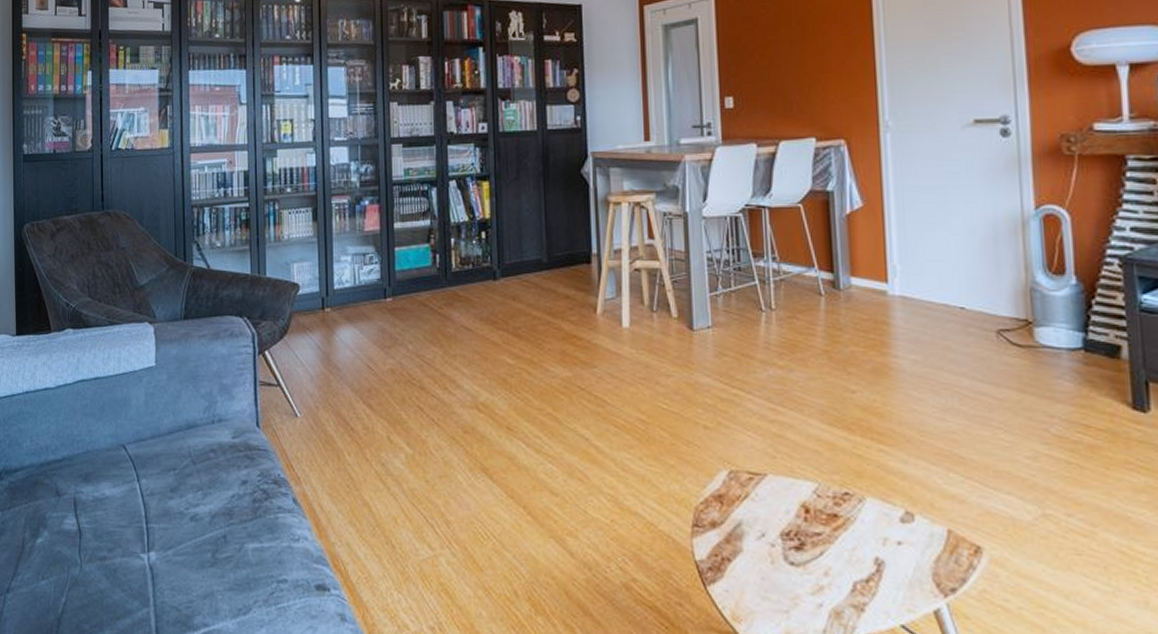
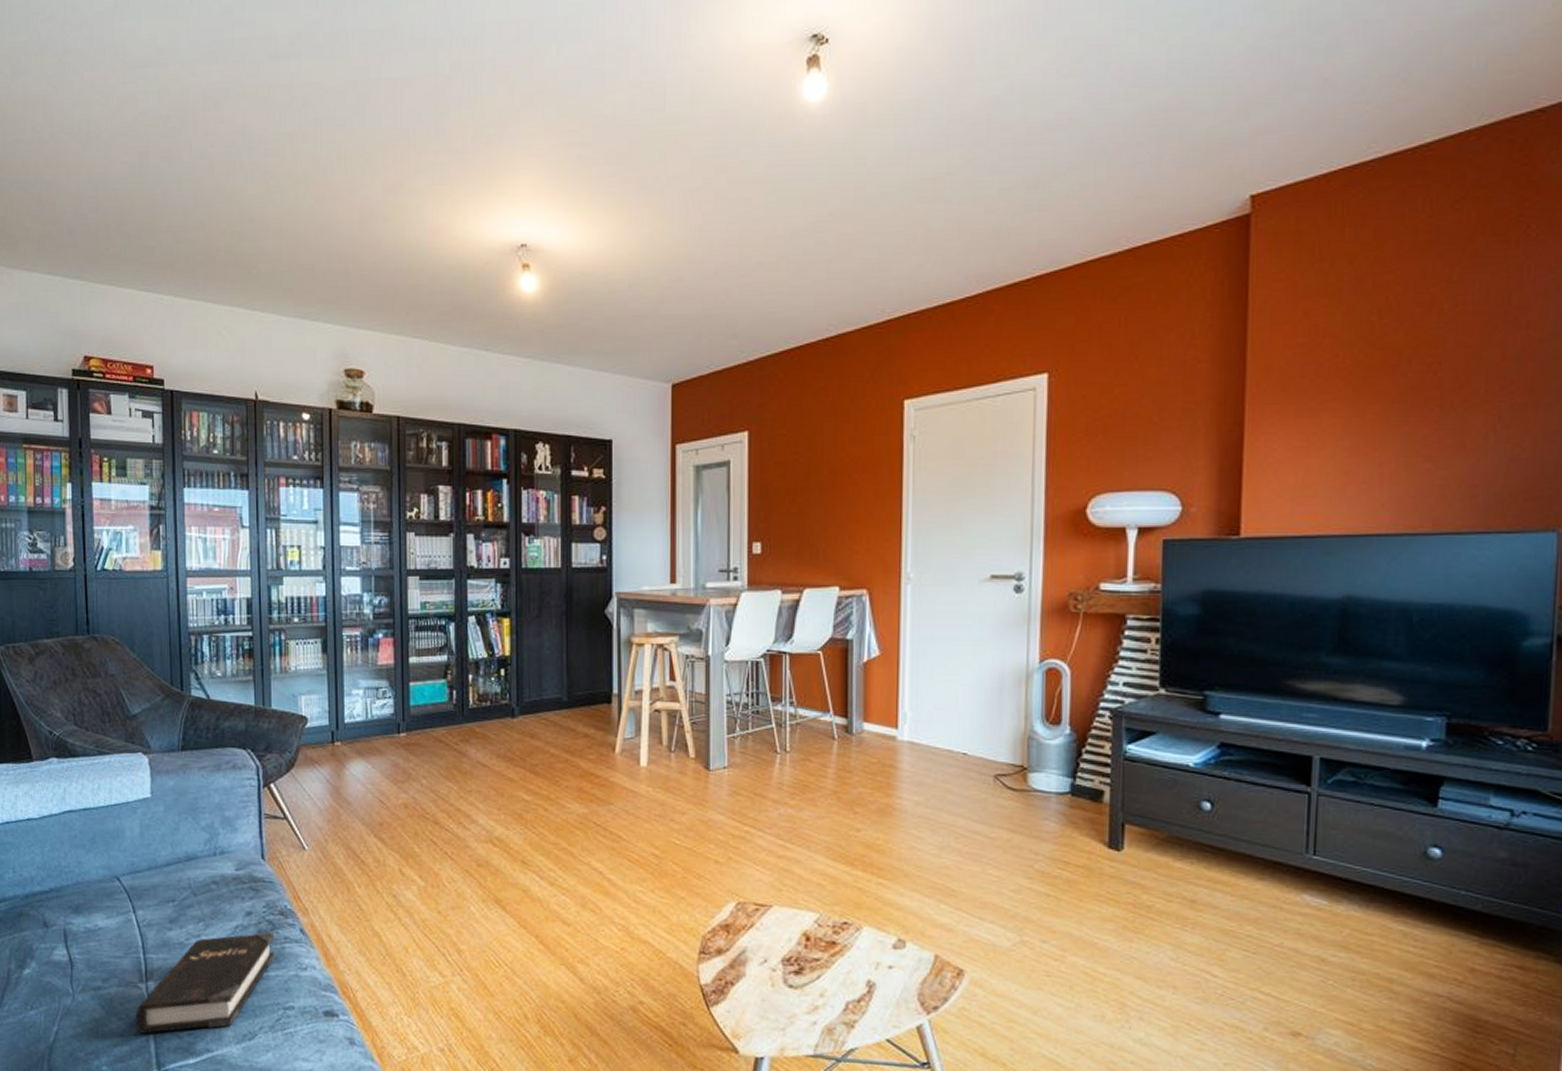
hardback book: none [137,501,269,606] -> present [135,932,275,1034]

